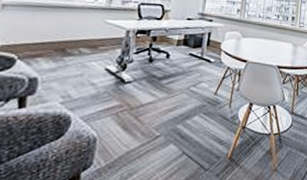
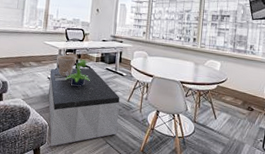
coffee table: none [97,53,205,169] -> present [48,67,120,146]
vessel: none [121,37,152,66] -> present [56,55,78,77]
potted plant: none [130,43,167,80] -> present [64,59,90,87]

